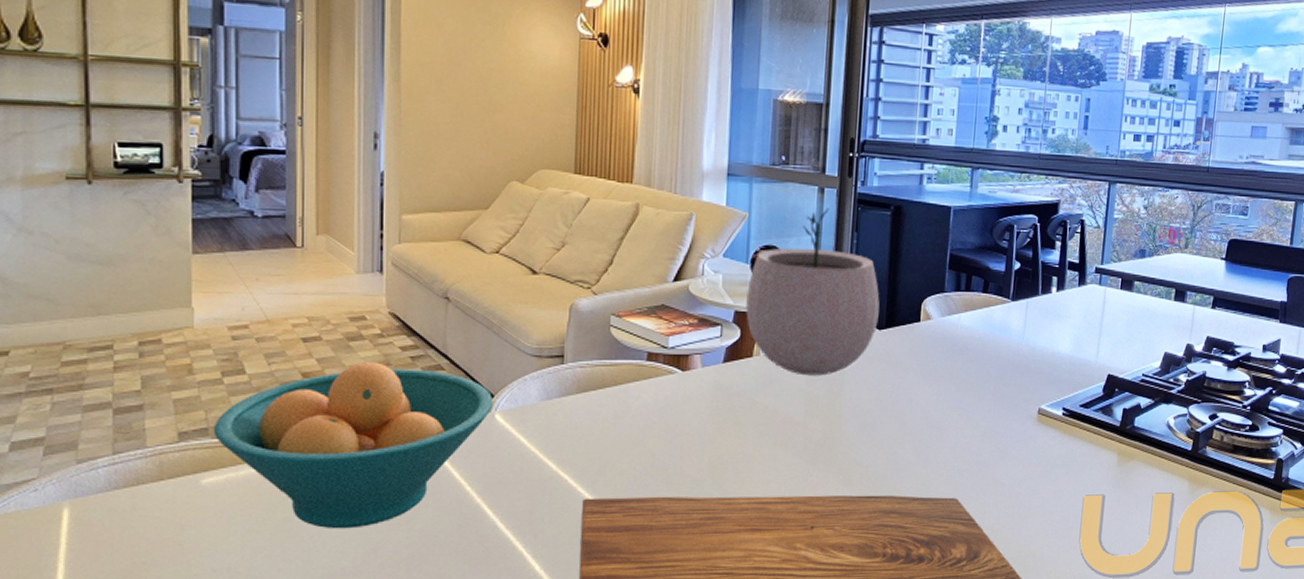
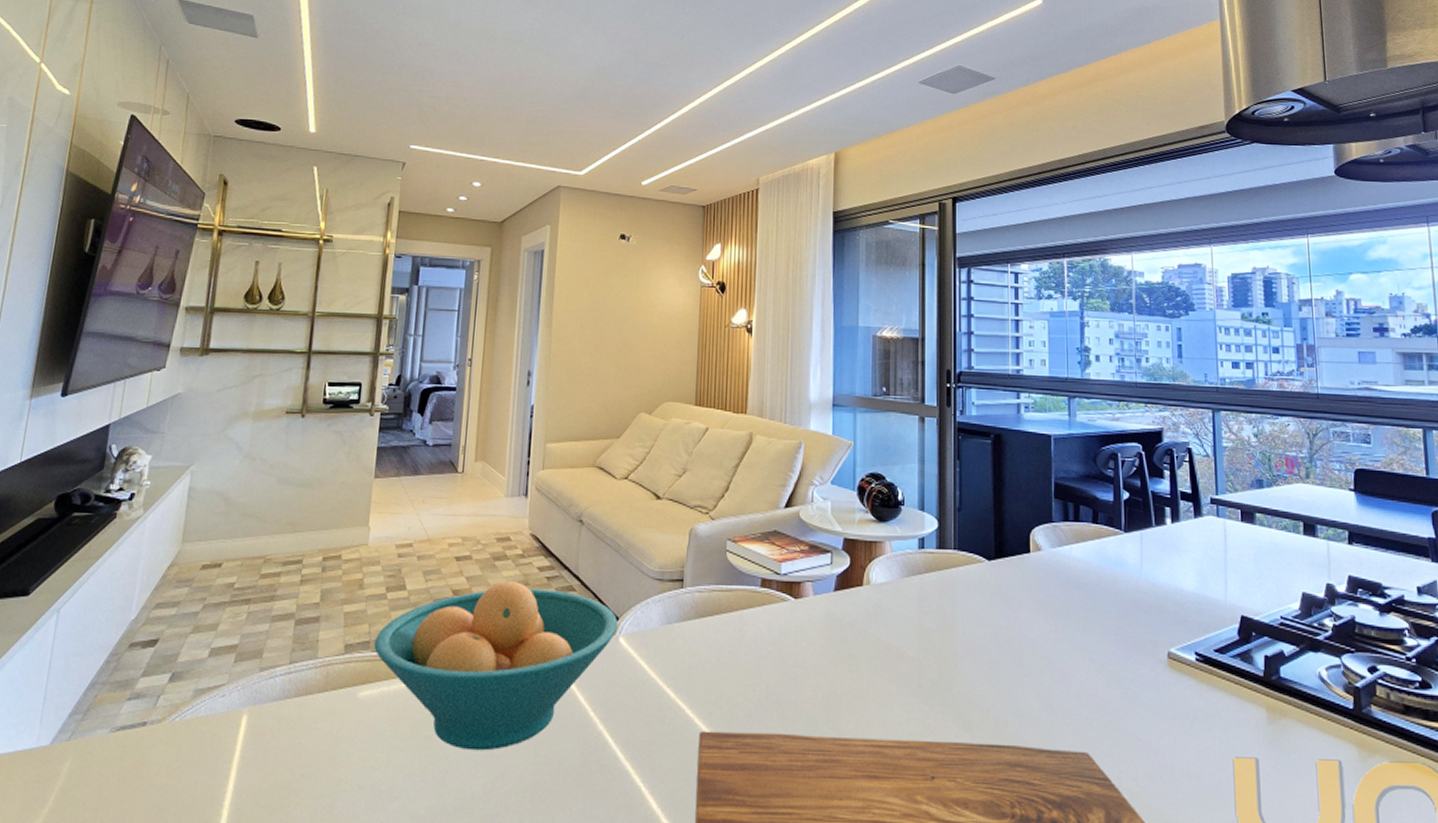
plant pot: present [746,208,880,376] -> none [854,437,987,608]

